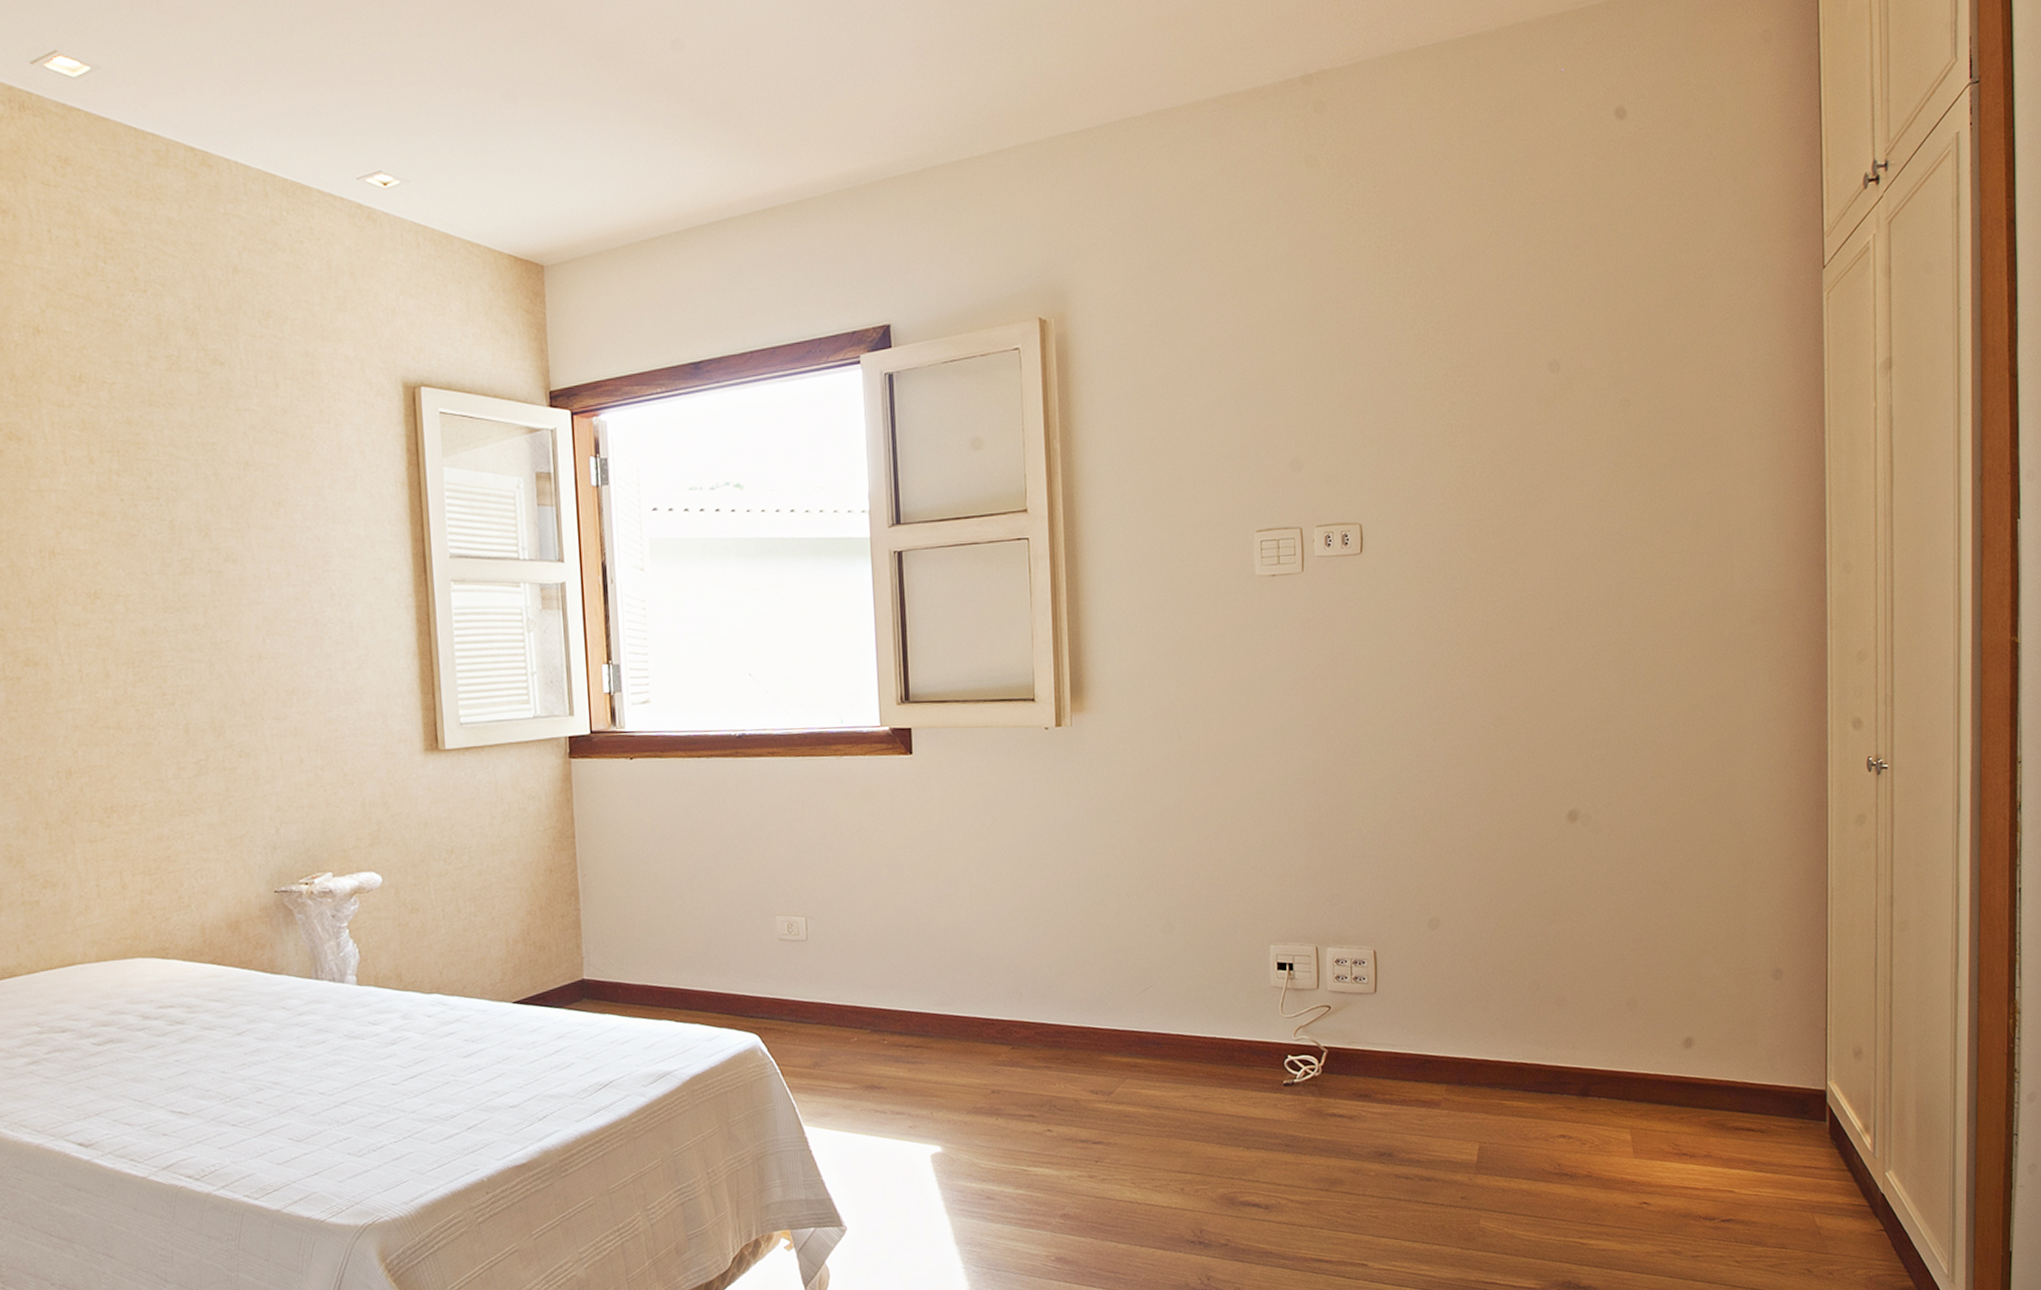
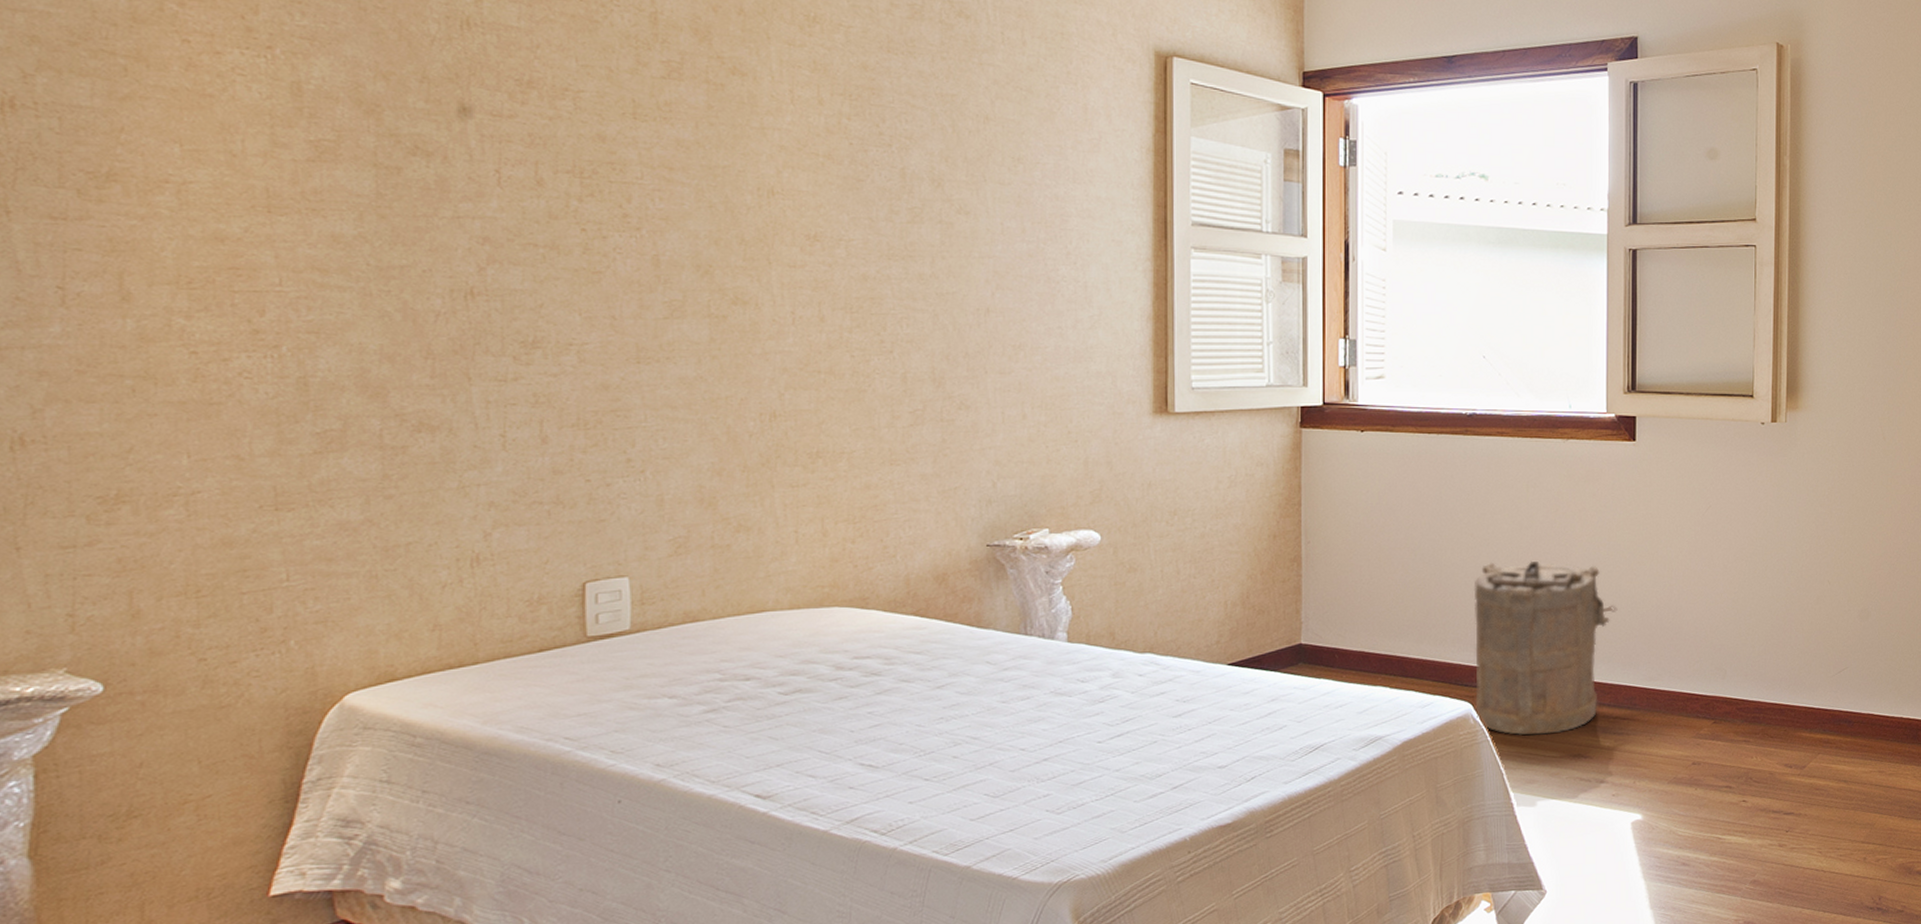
laundry hamper: none [753,885,904,1068] -> present [1473,560,1618,736]

